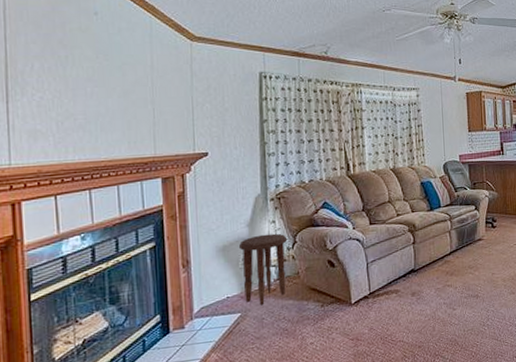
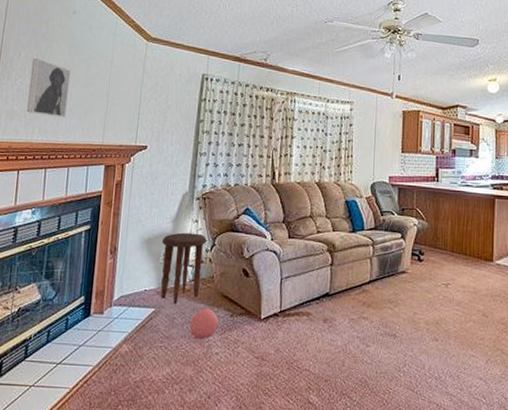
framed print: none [50,68,105,132] -> present [26,58,70,117]
ball: none [280,303,310,334] -> present [189,308,219,340]

